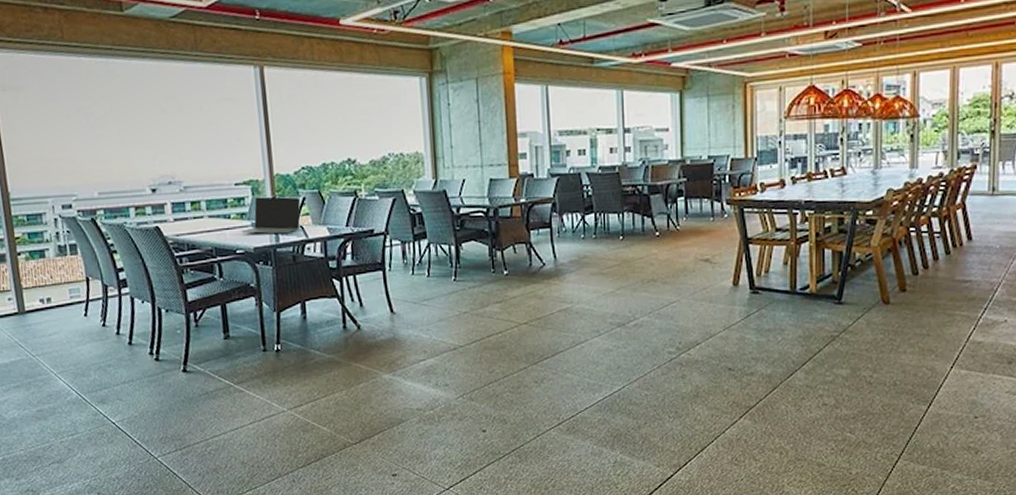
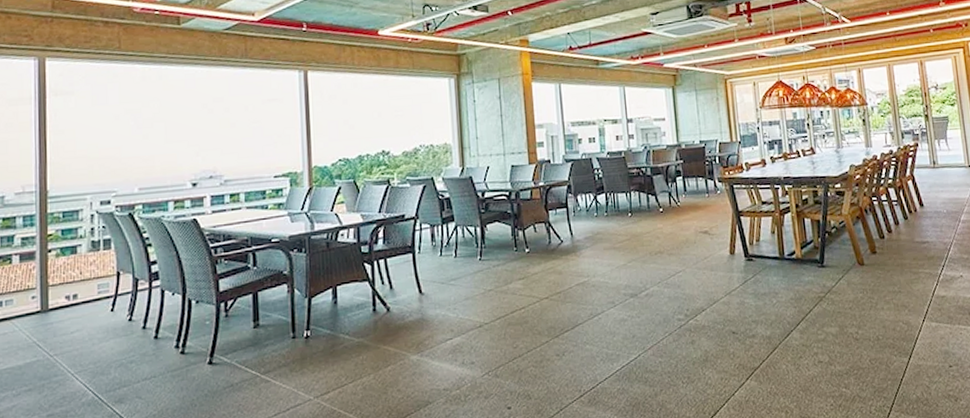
laptop: present [241,196,301,234] -> none [277,187,337,223]

